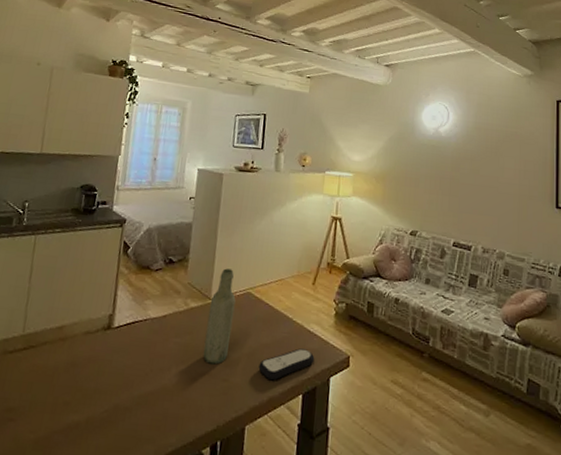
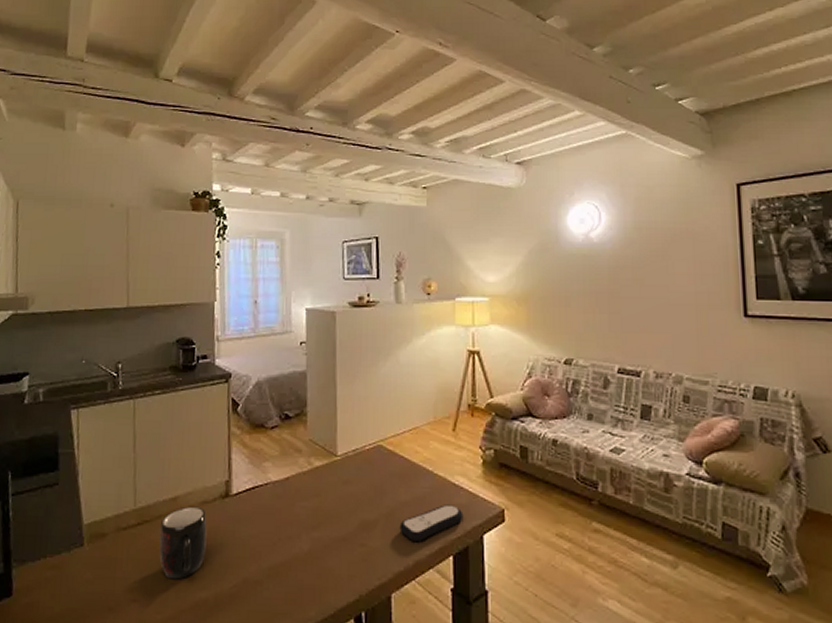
mug: none [40,335,88,402] -> present [159,506,207,580]
bottle: present [203,268,236,365] -> none [335,420,366,528]

